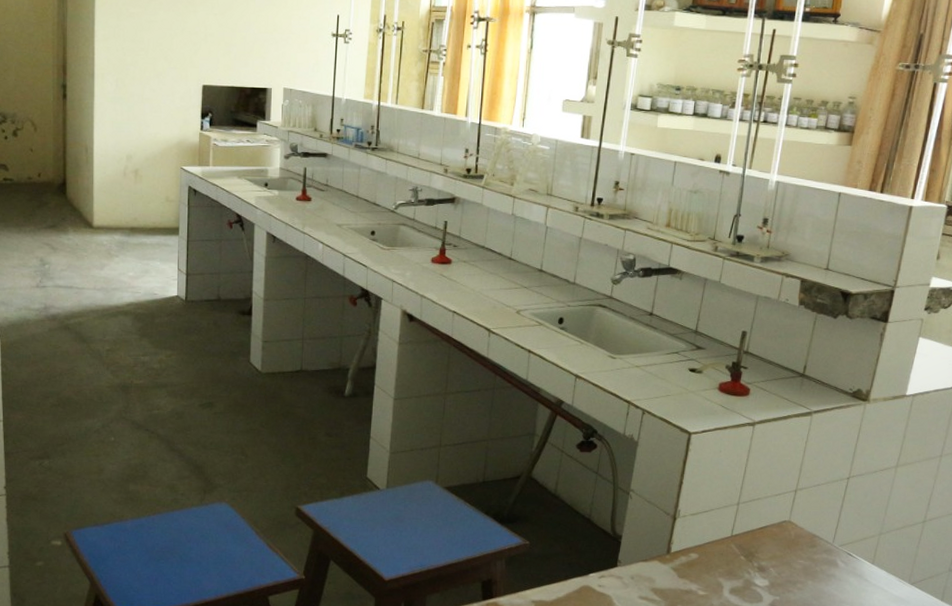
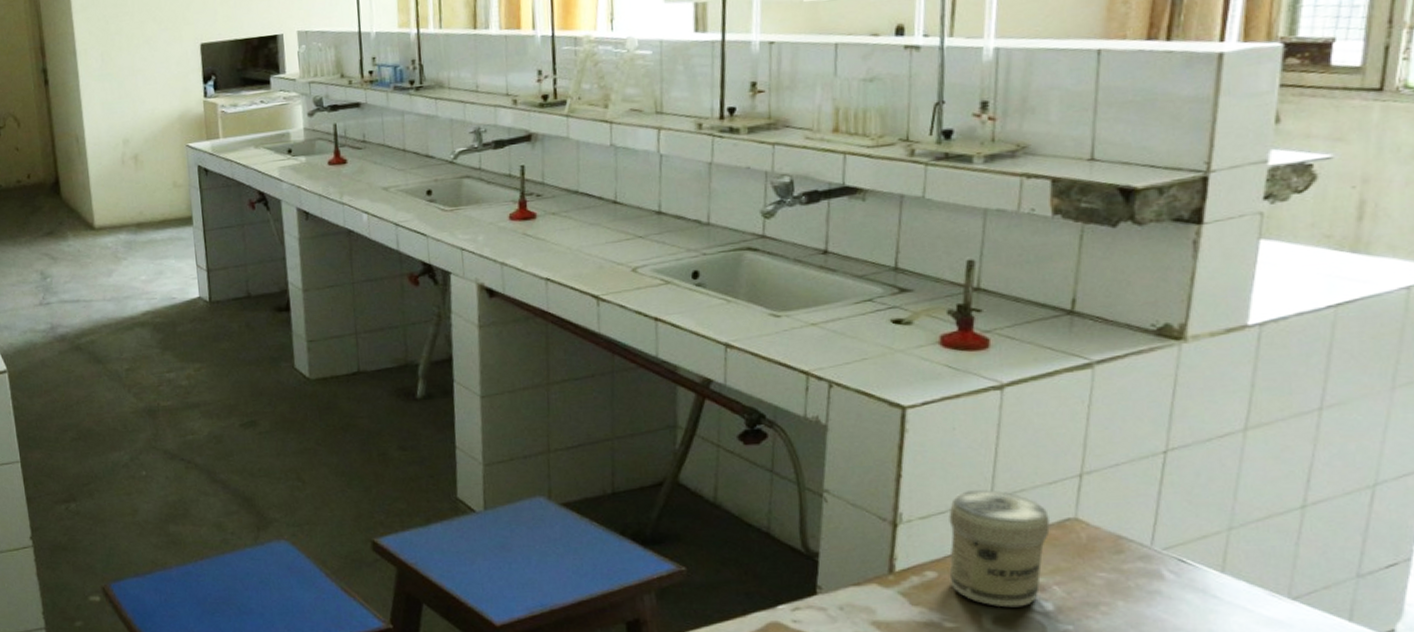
jar: none [705,497,773,582] -> present [948,490,1050,608]

